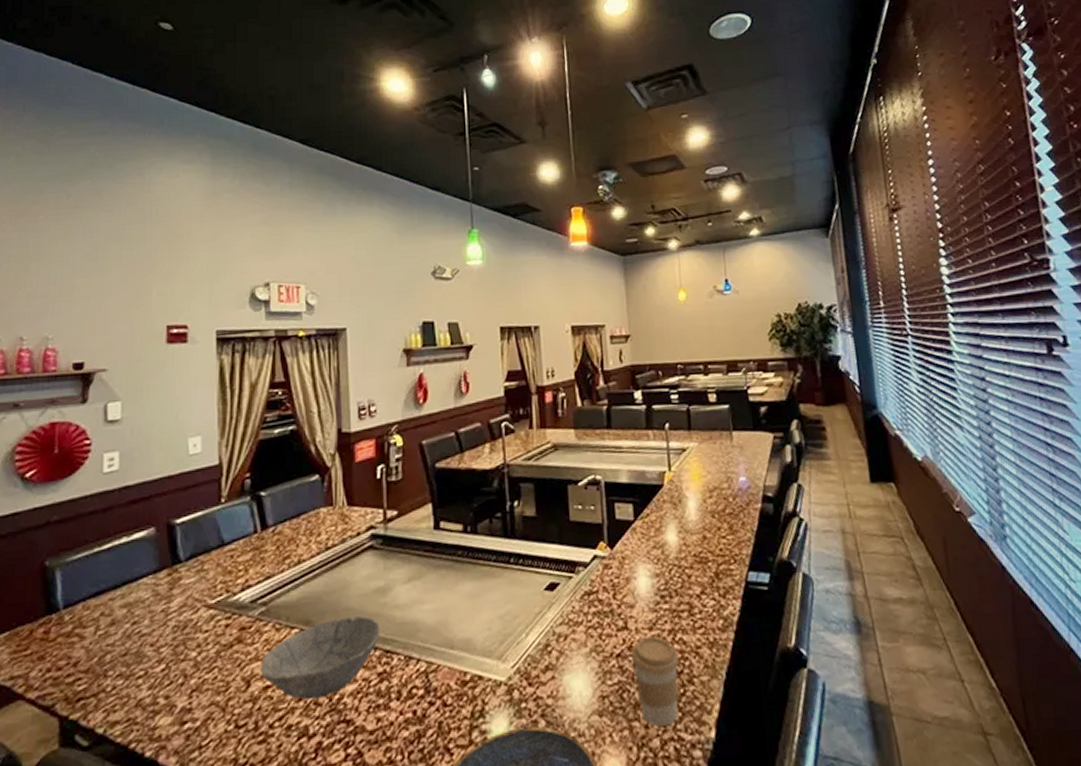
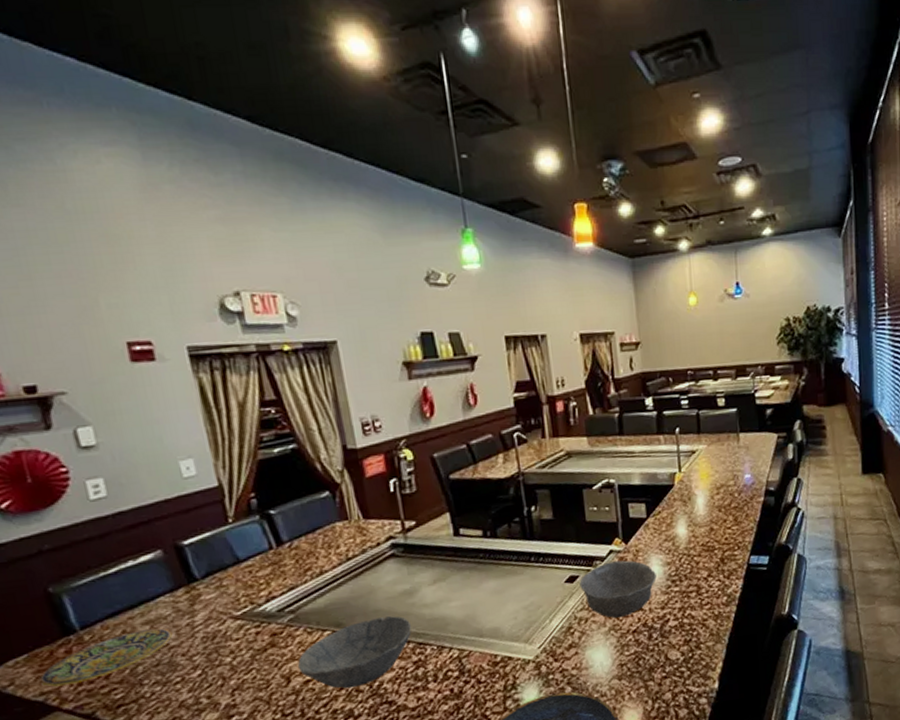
plate: none [13,611,146,671] -> present [40,627,173,687]
bowl: none [560,568,644,638] -> present [579,560,657,619]
coffee cup: present [631,636,679,727] -> none [646,613,688,684]

